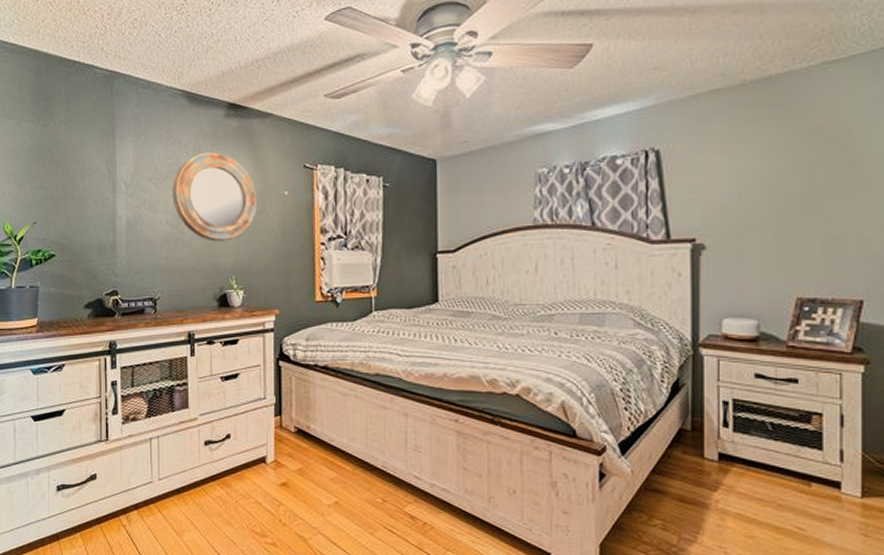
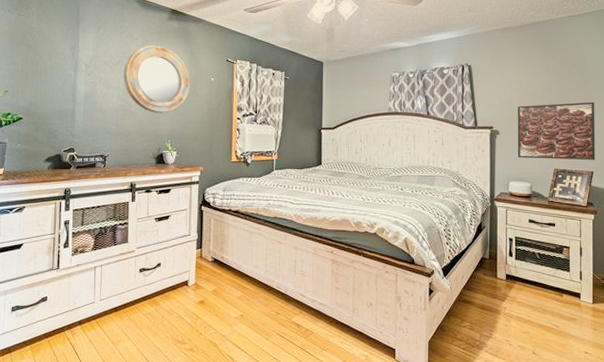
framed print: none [735,193,867,284] -> present [517,102,595,160]

